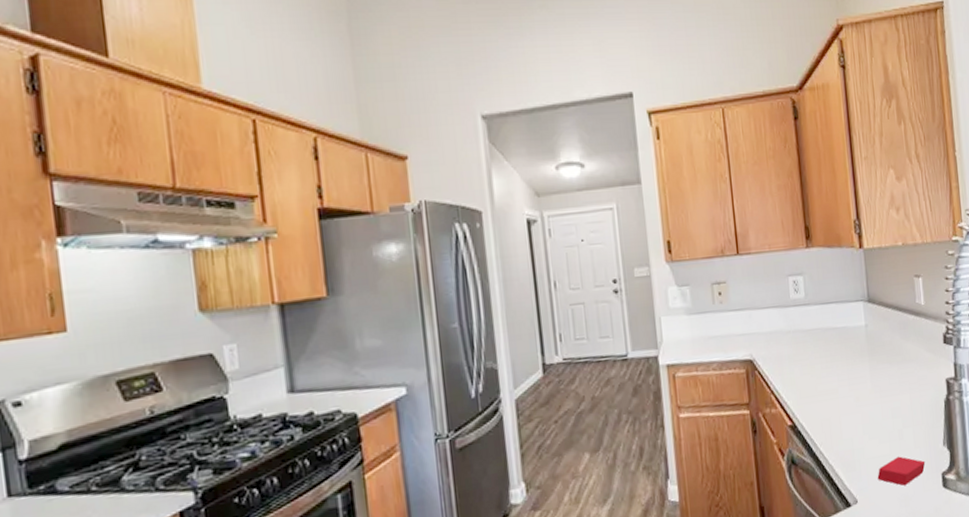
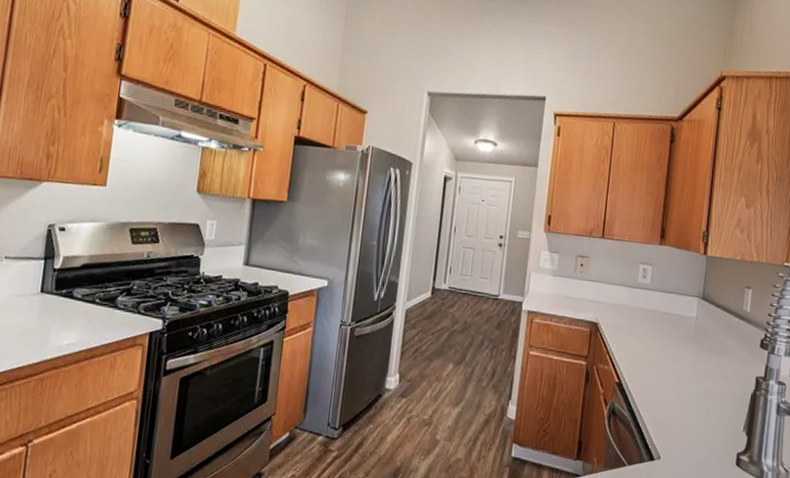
sponge: present [877,456,926,486] -> none [681,430,725,455]

